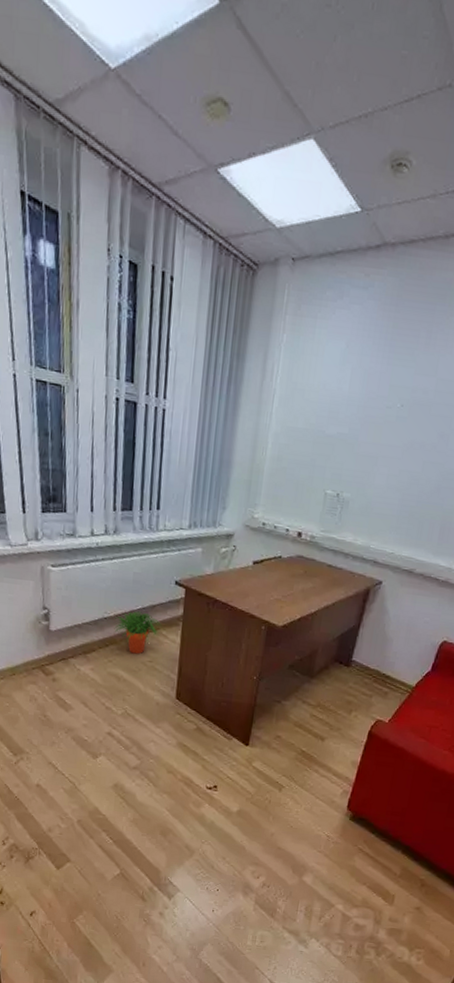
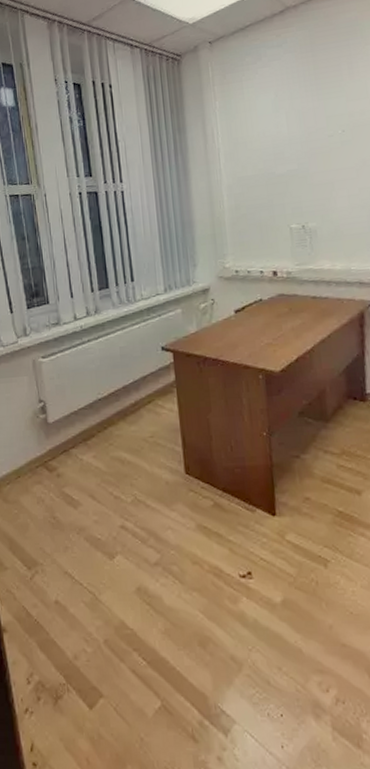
potted plant: present [114,611,162,654] -> none [109,385,157,432]

